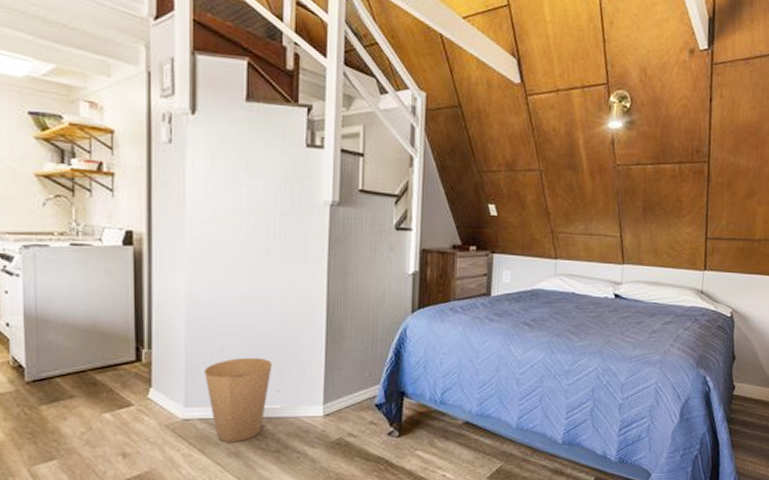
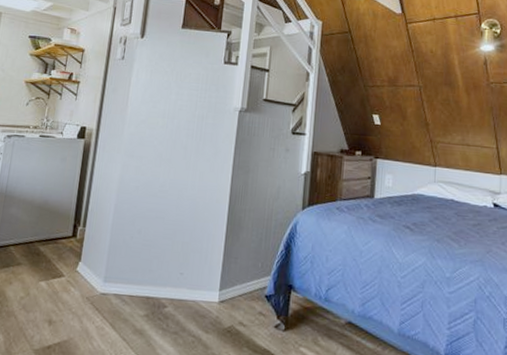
trash can: present [205,357,273,443] -> none [123,240,180,321]

